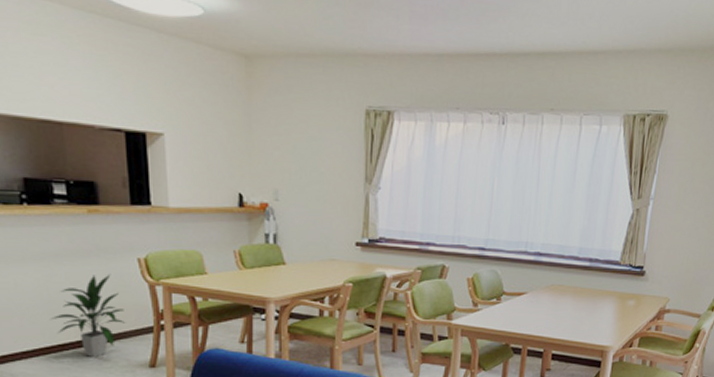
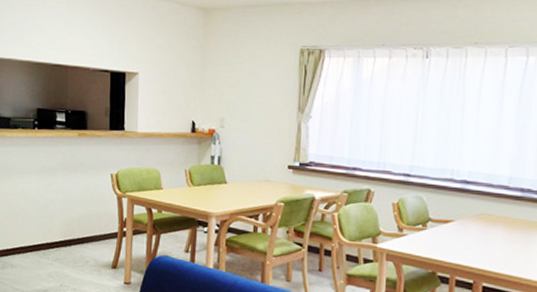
indoor plant: present [52,274,126,358] -> none [44,186,98,257]

